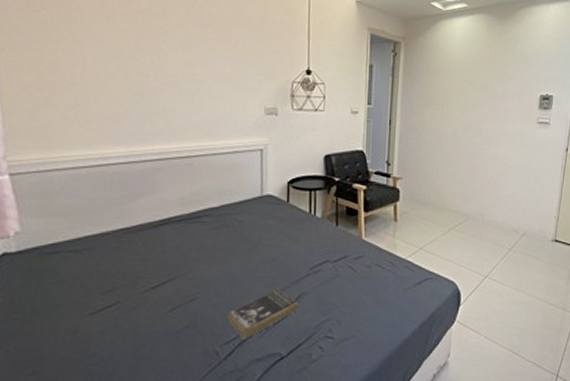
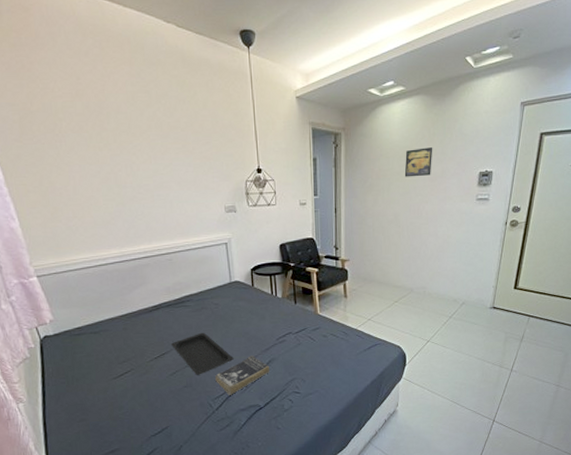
serving tray: none [176,256,255,312] -> present [171,332,234,375]
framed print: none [465,65,495,95] -> present [404,147,433,177]

